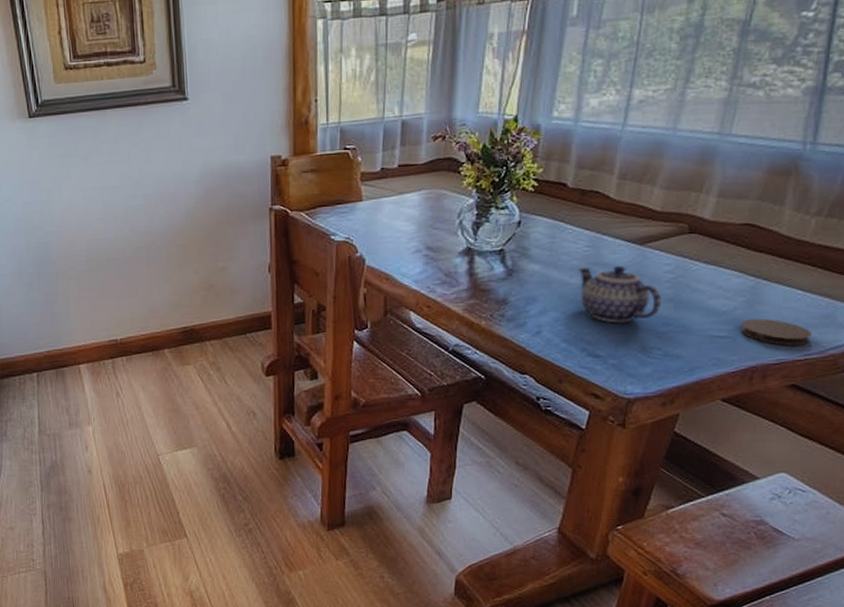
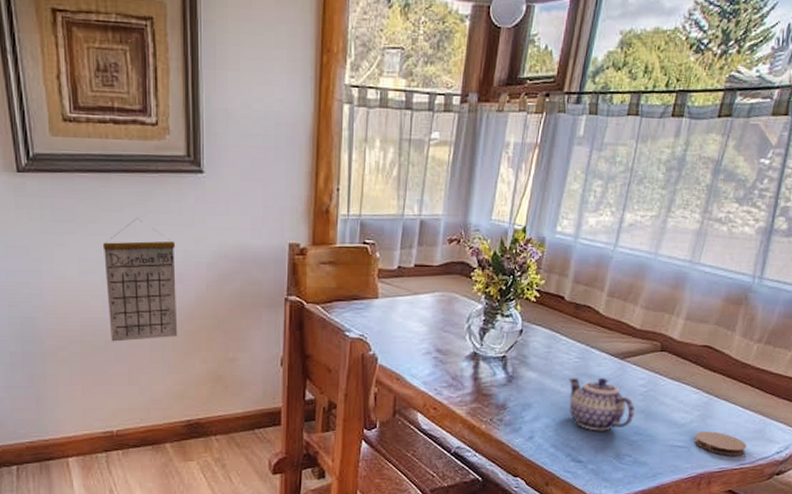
calendar: none [102,146,171,259] -> present [102,217,178,342]

